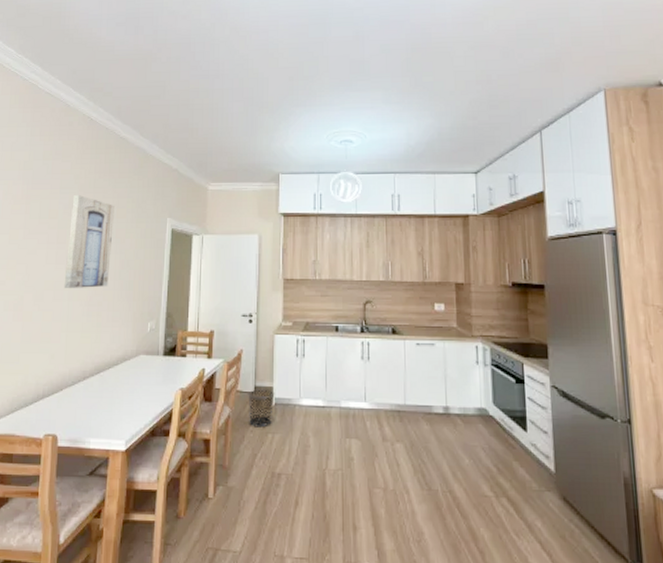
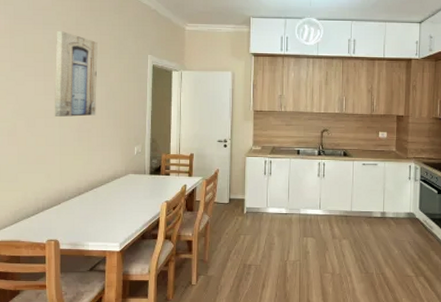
trash can: present [248,389,275,428] -> none [223,201,246,231]

